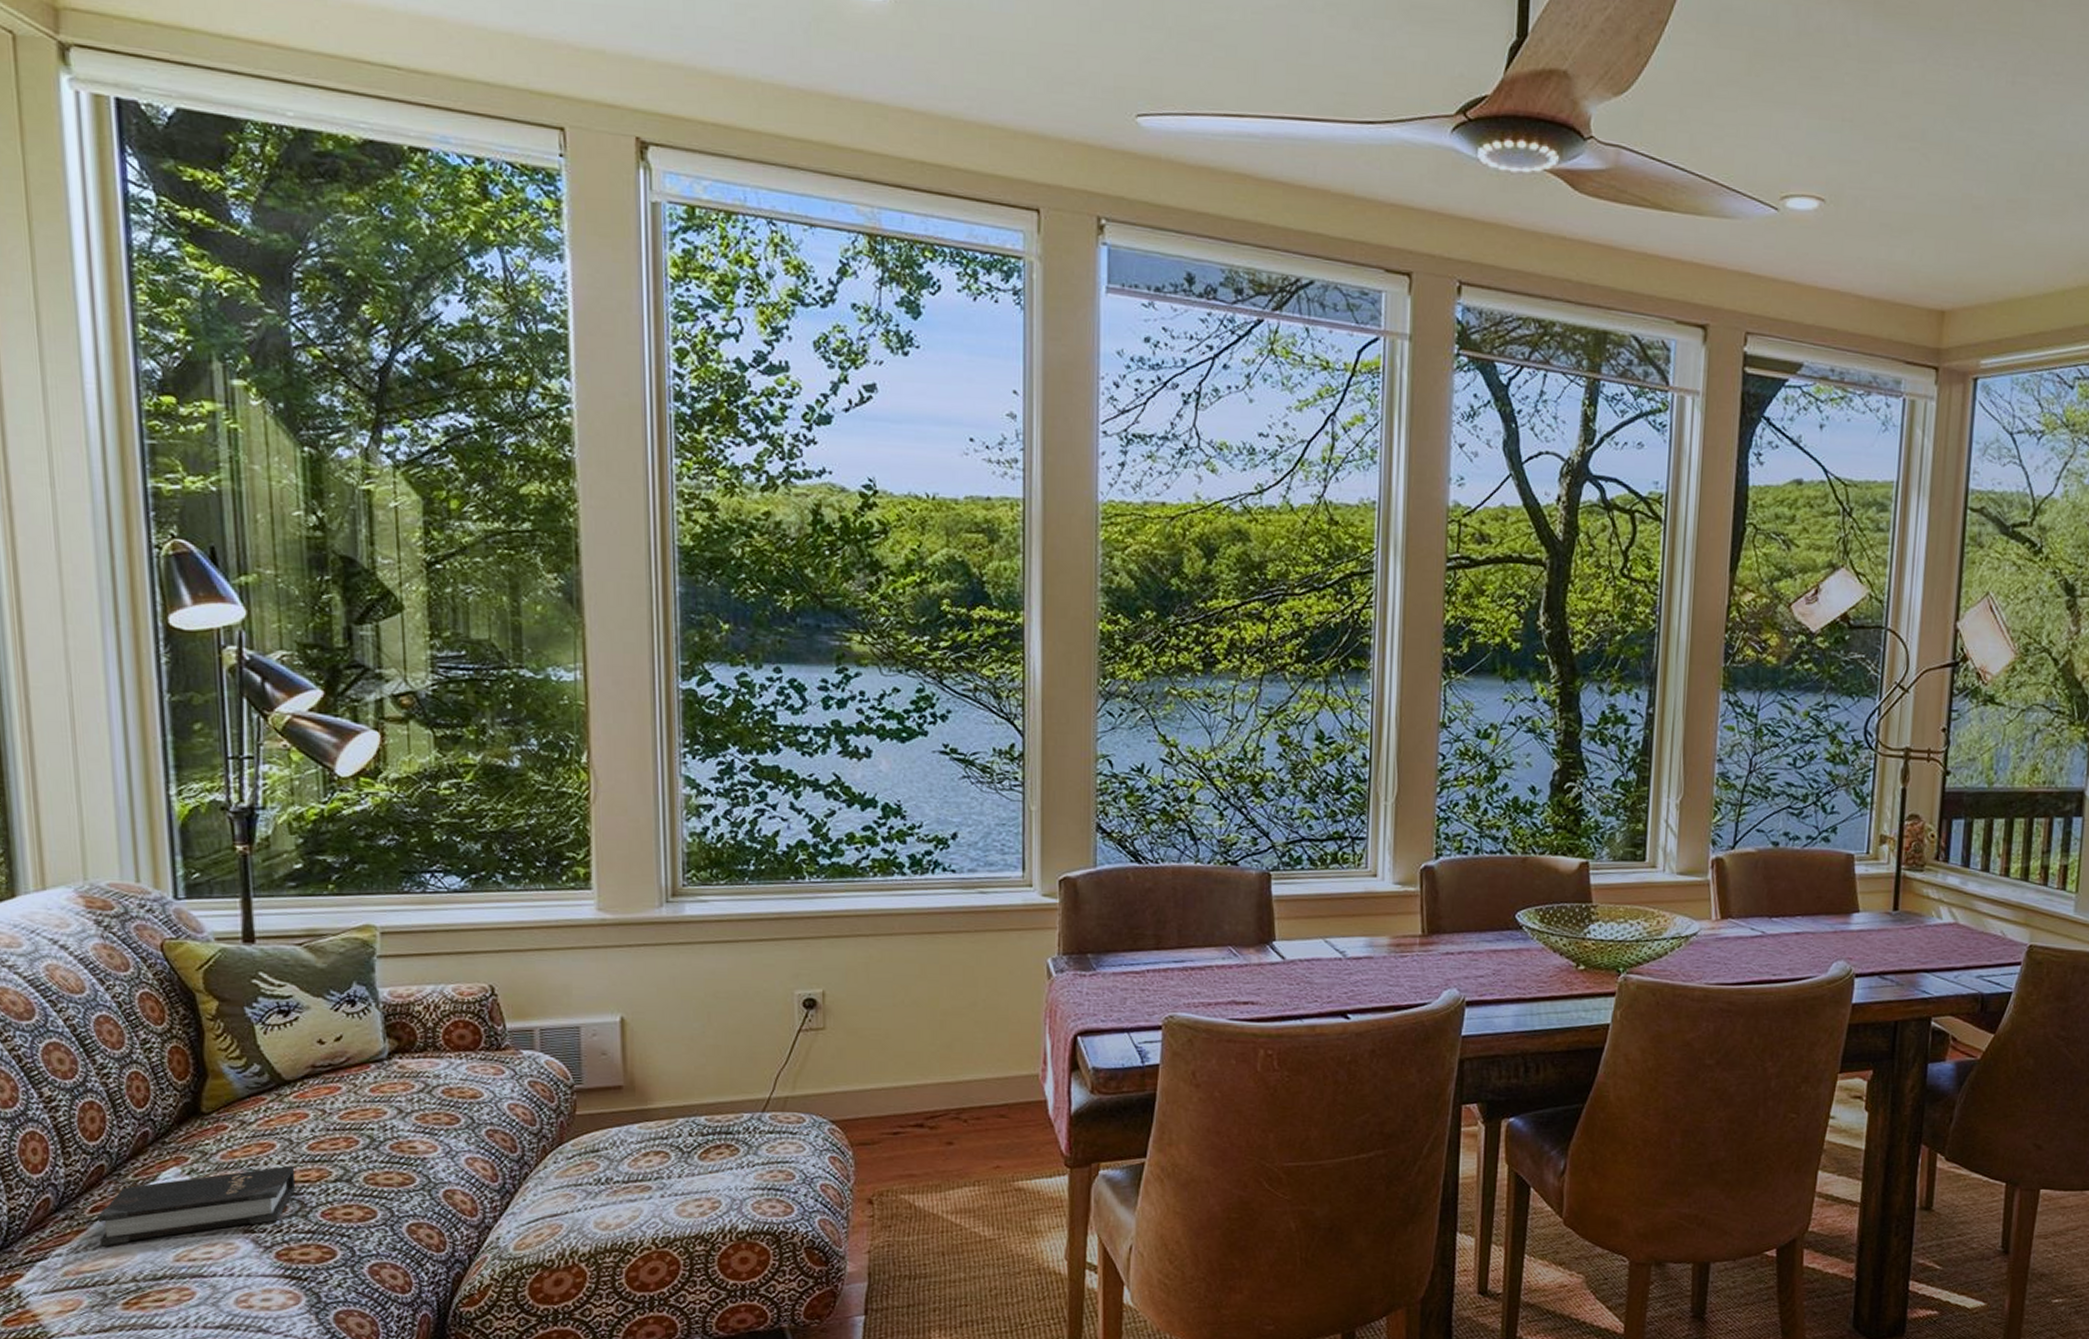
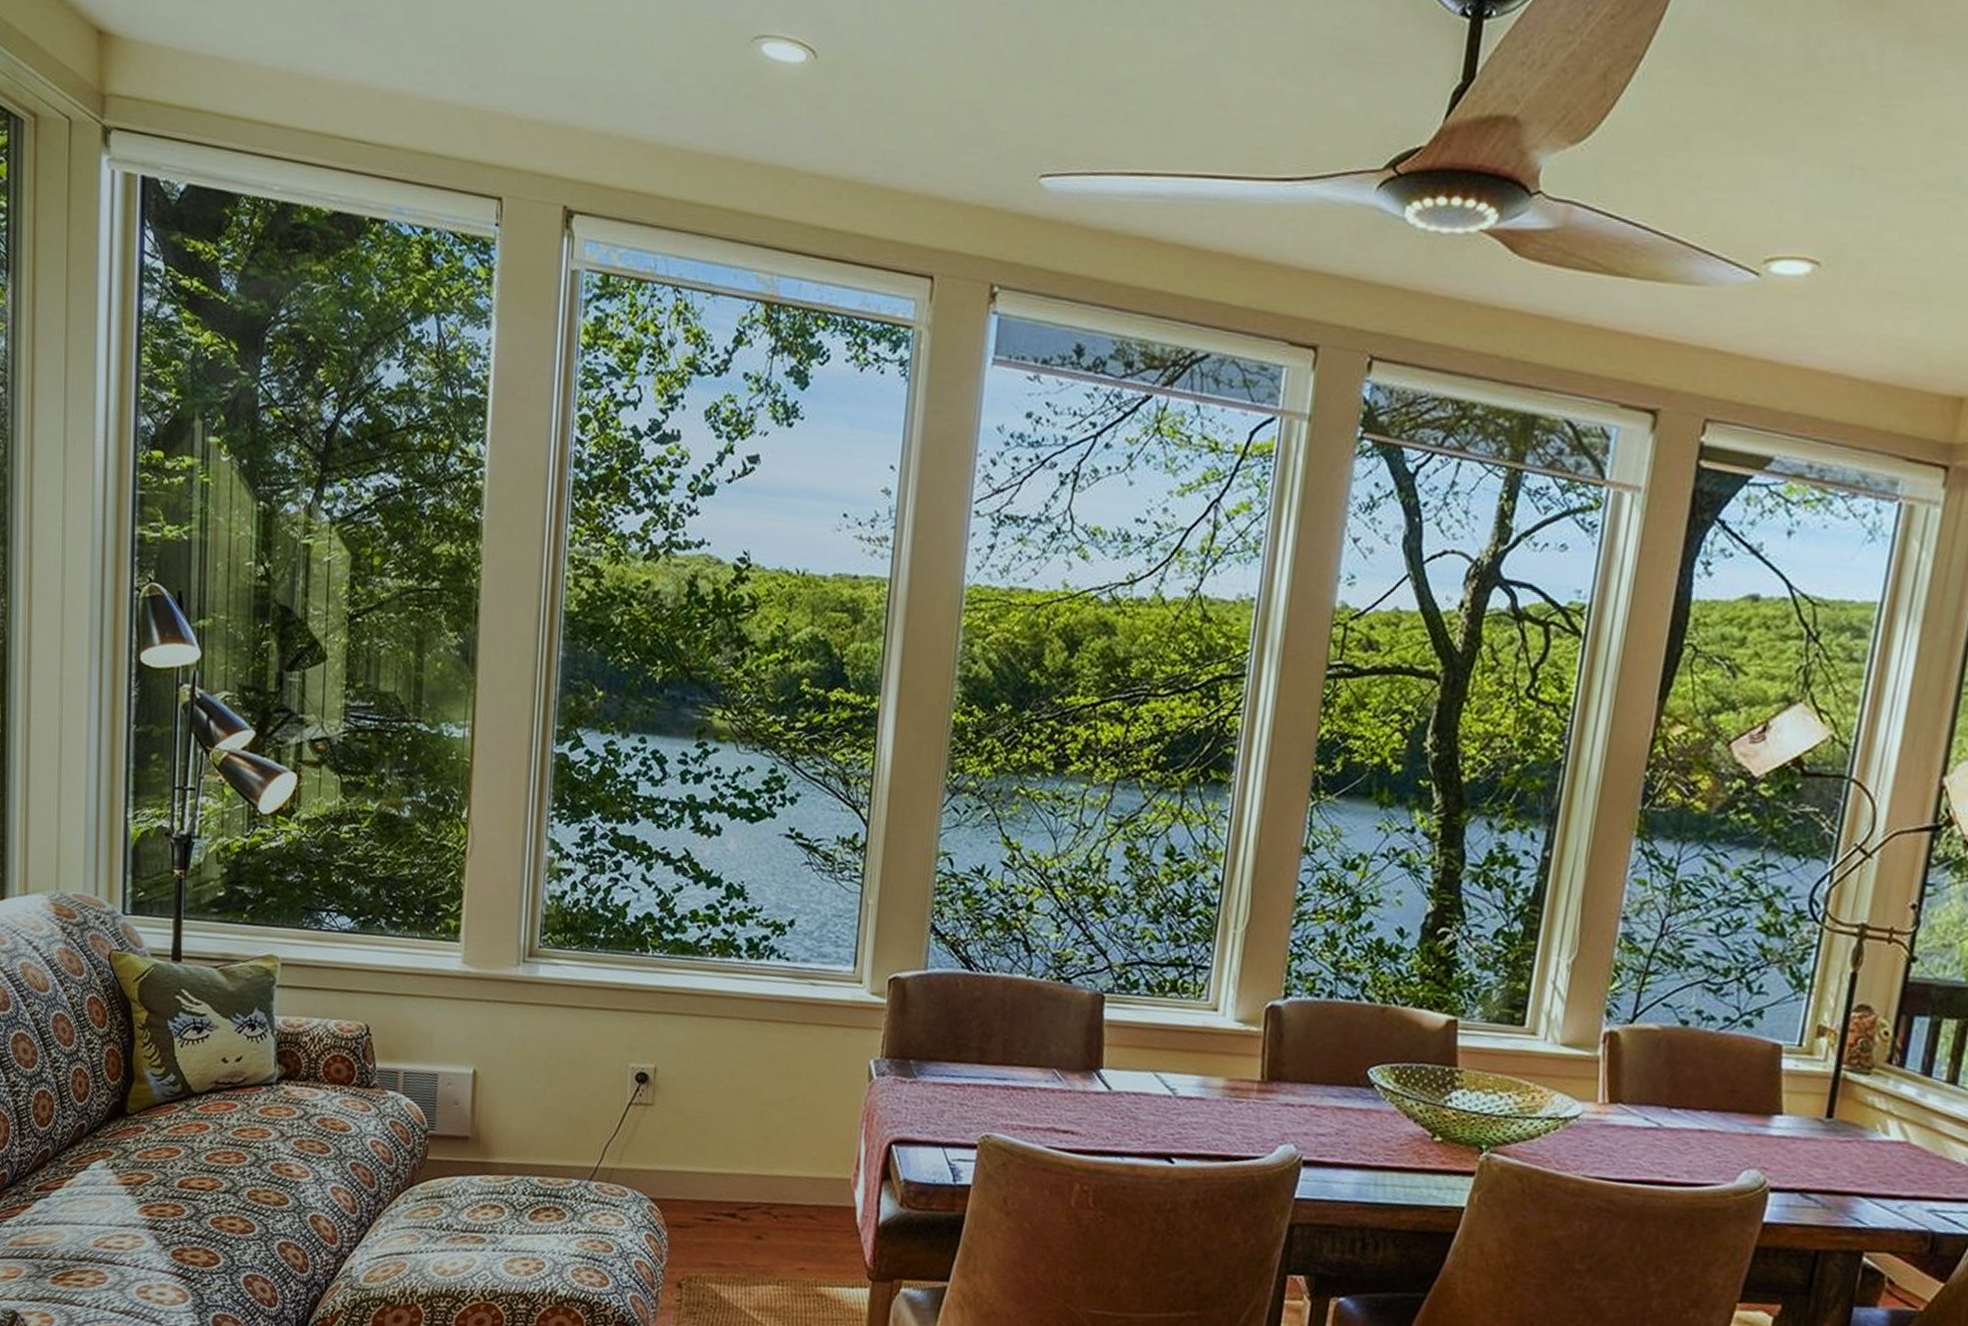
hardback book: present [97,1165,296,1246] -> none [39,1172,194,1224]

